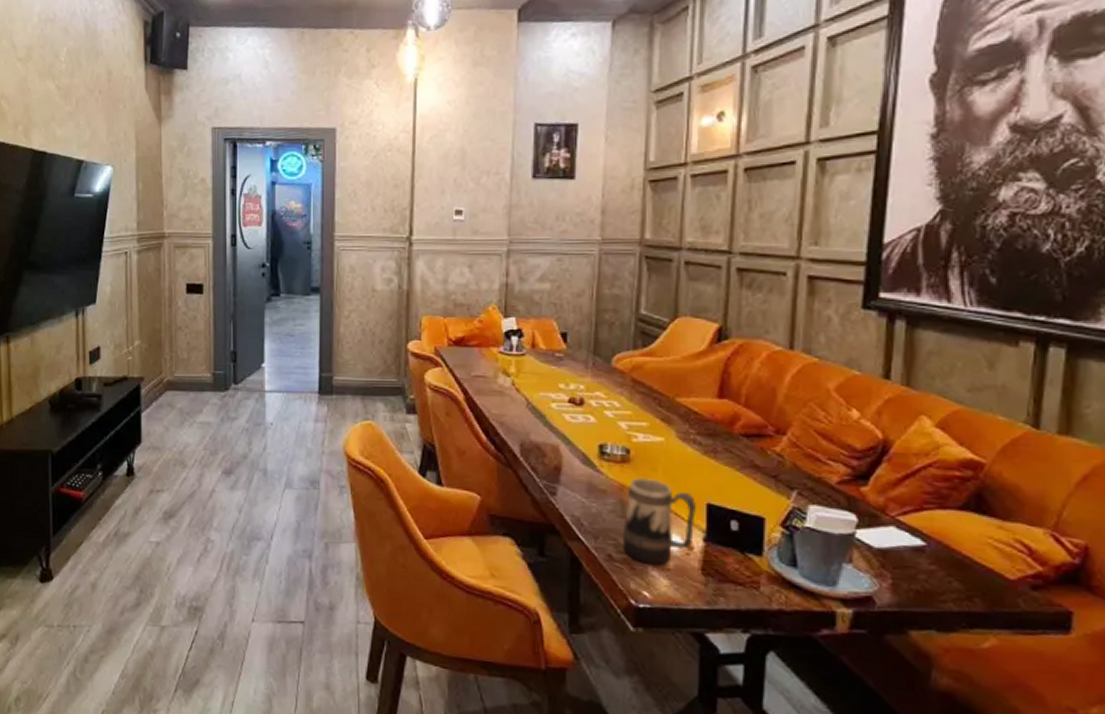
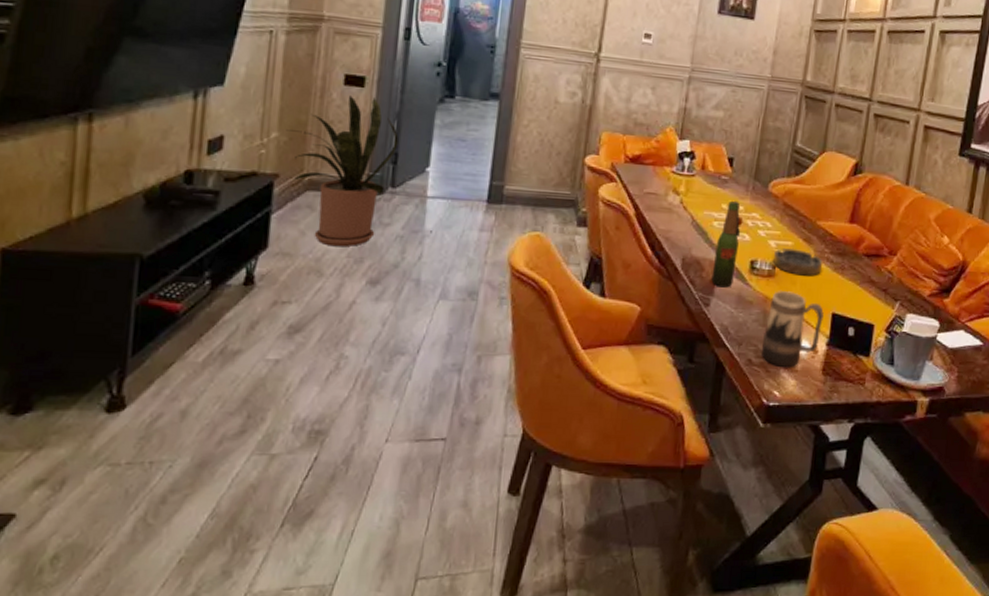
house plant: none [147,302,236,441] -> present [287,95,399,247]
beer bottle: none [555,379,584,475] -> present [711,200,741,288]
ashtray: none [625,429,689,461] -> present [772,248,823,276]

